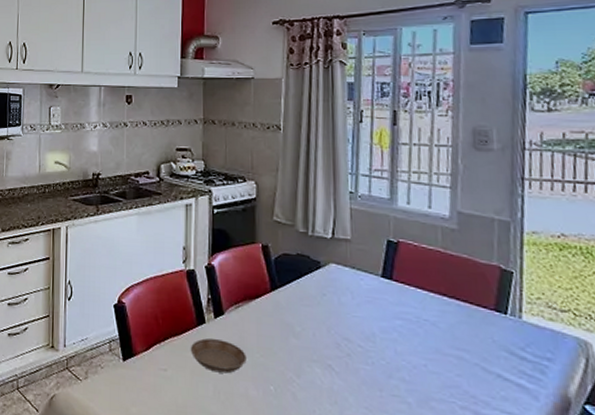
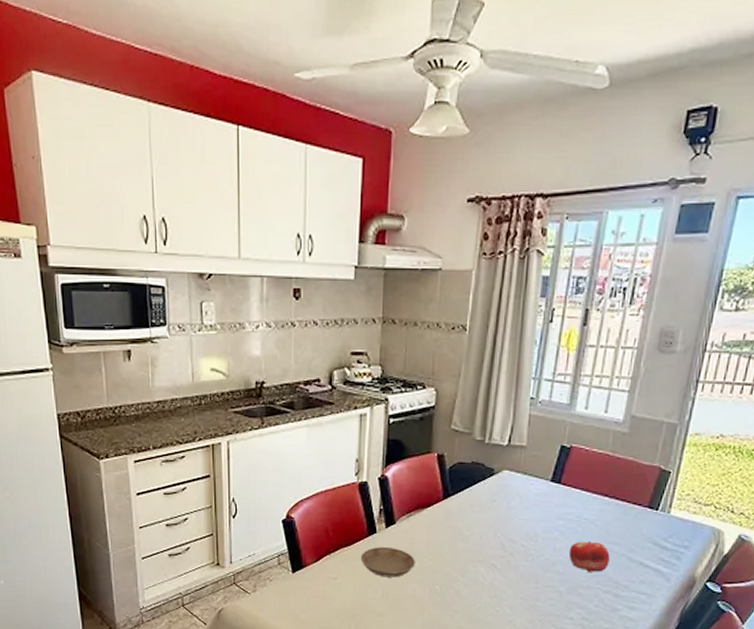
fruit: none [412,345,461,383] -> present [568,541,610,572]

